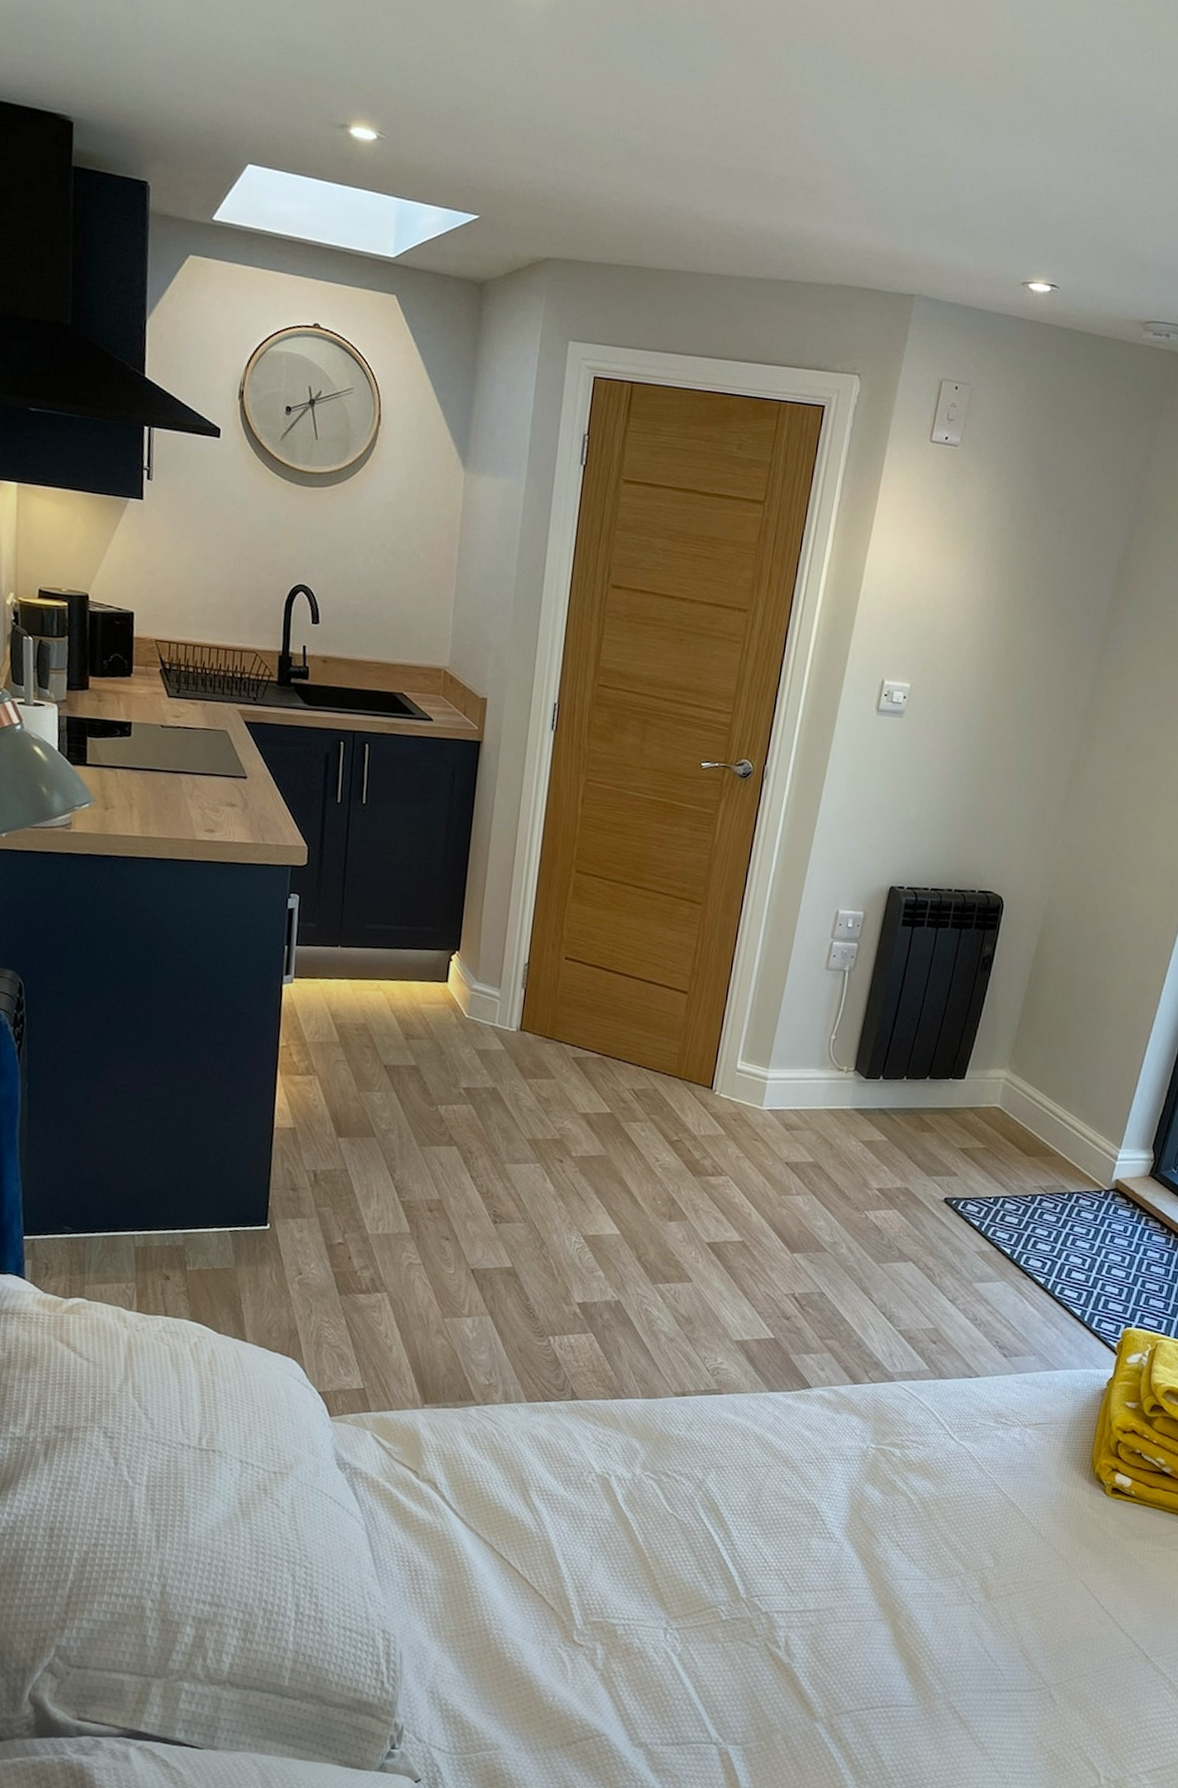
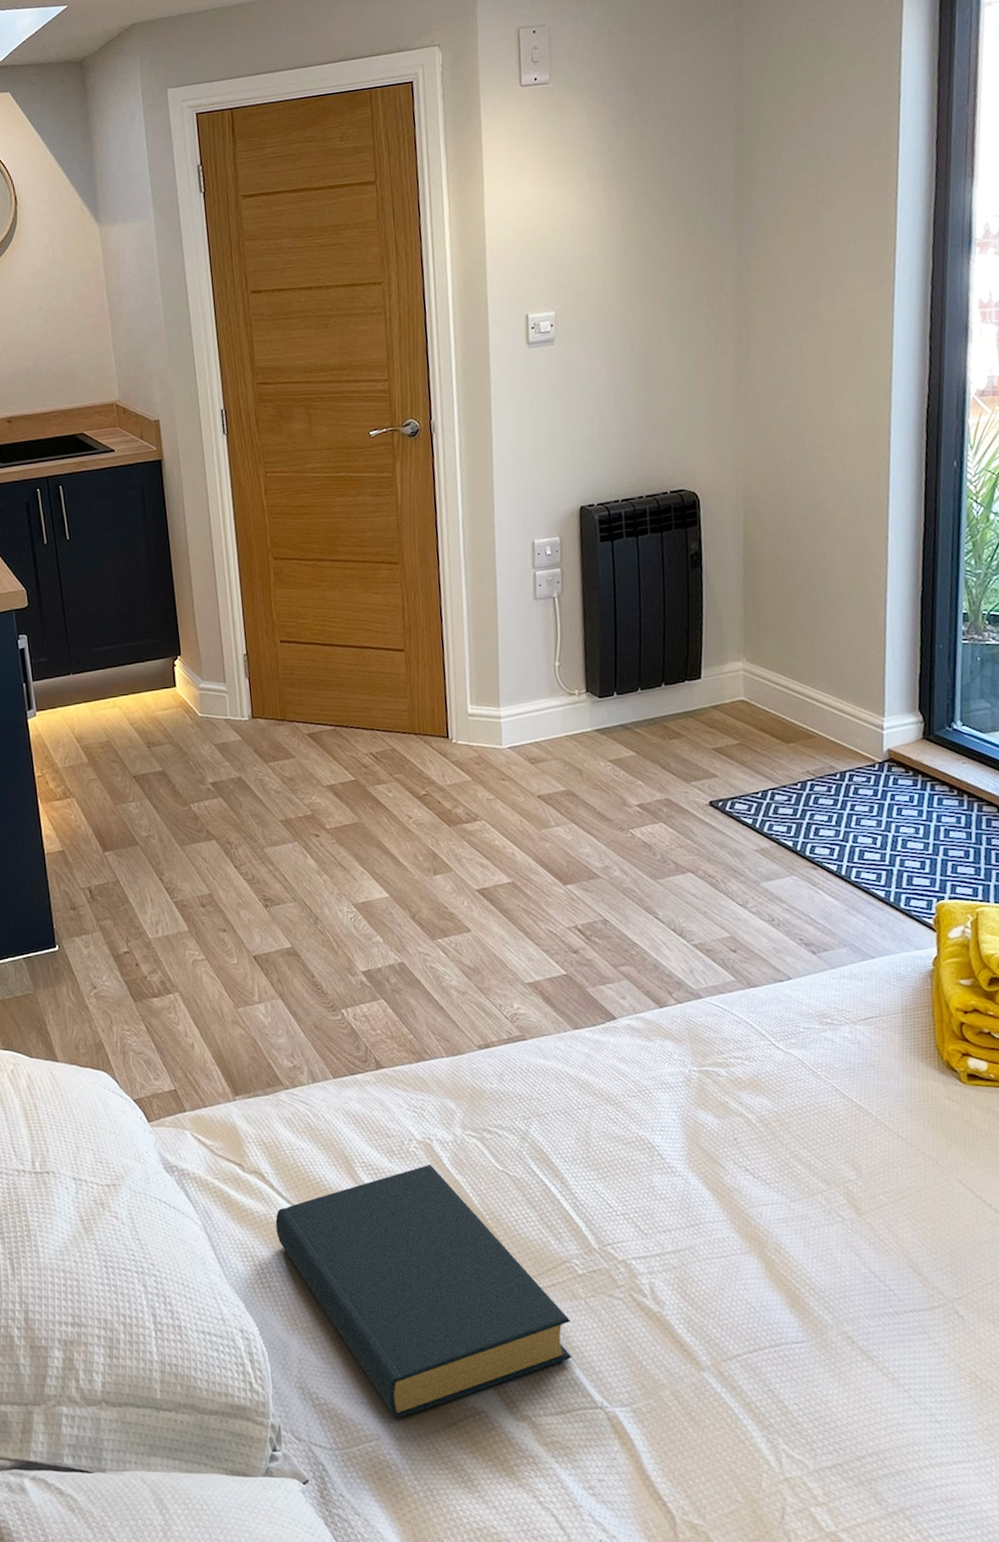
hardback book: none [438,1497,705,1732] -> present [275,1164,572,1418]

